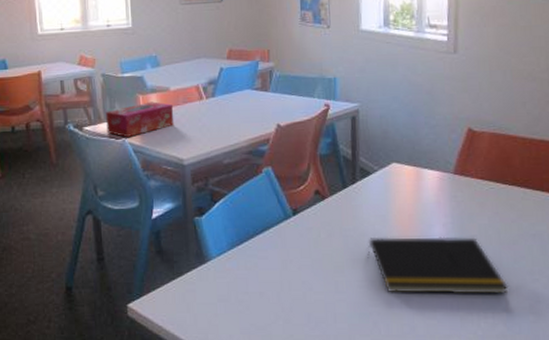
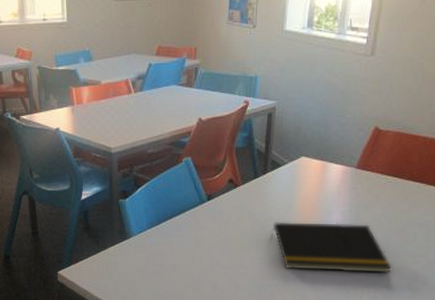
tissue box: present [106,101,174,138] -> none [41,94,104,127]

